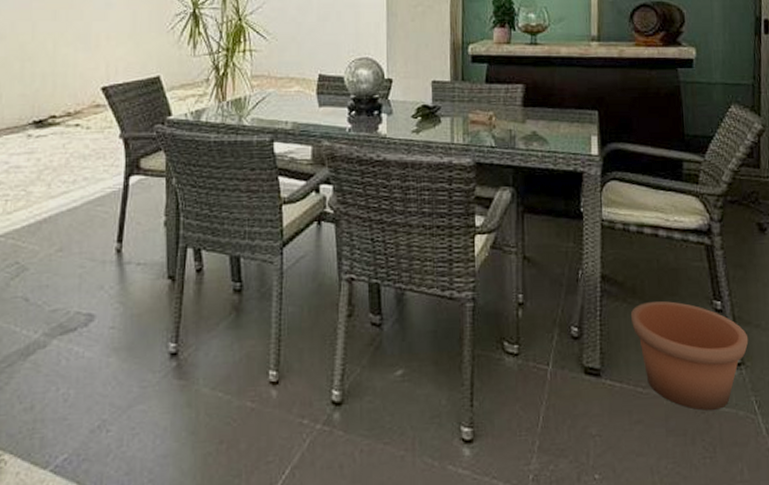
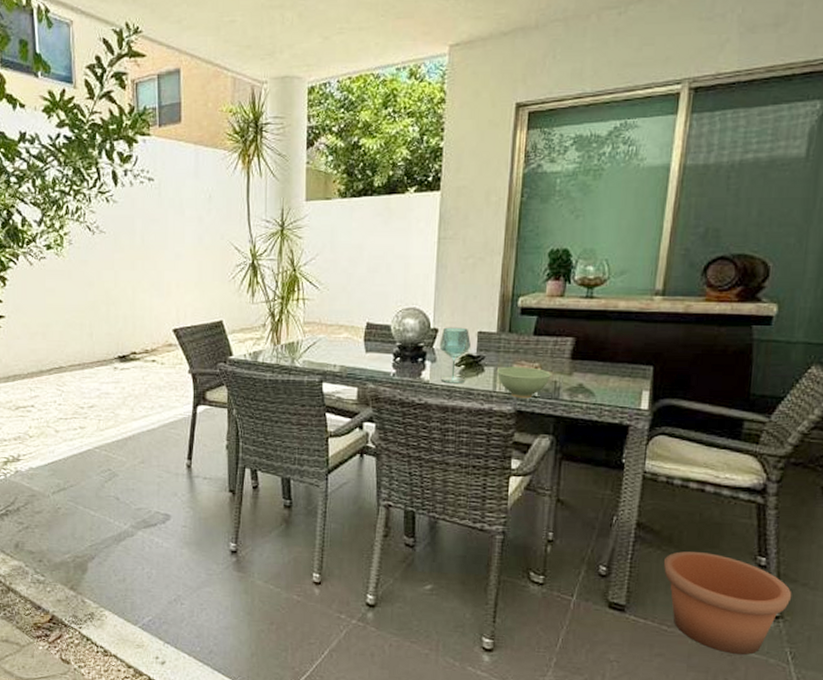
wine glass: none [394,77,425,137] -> present [439,327,470,384]
bowl: none [453,116,506,150] -> present [496,367,551,399]

